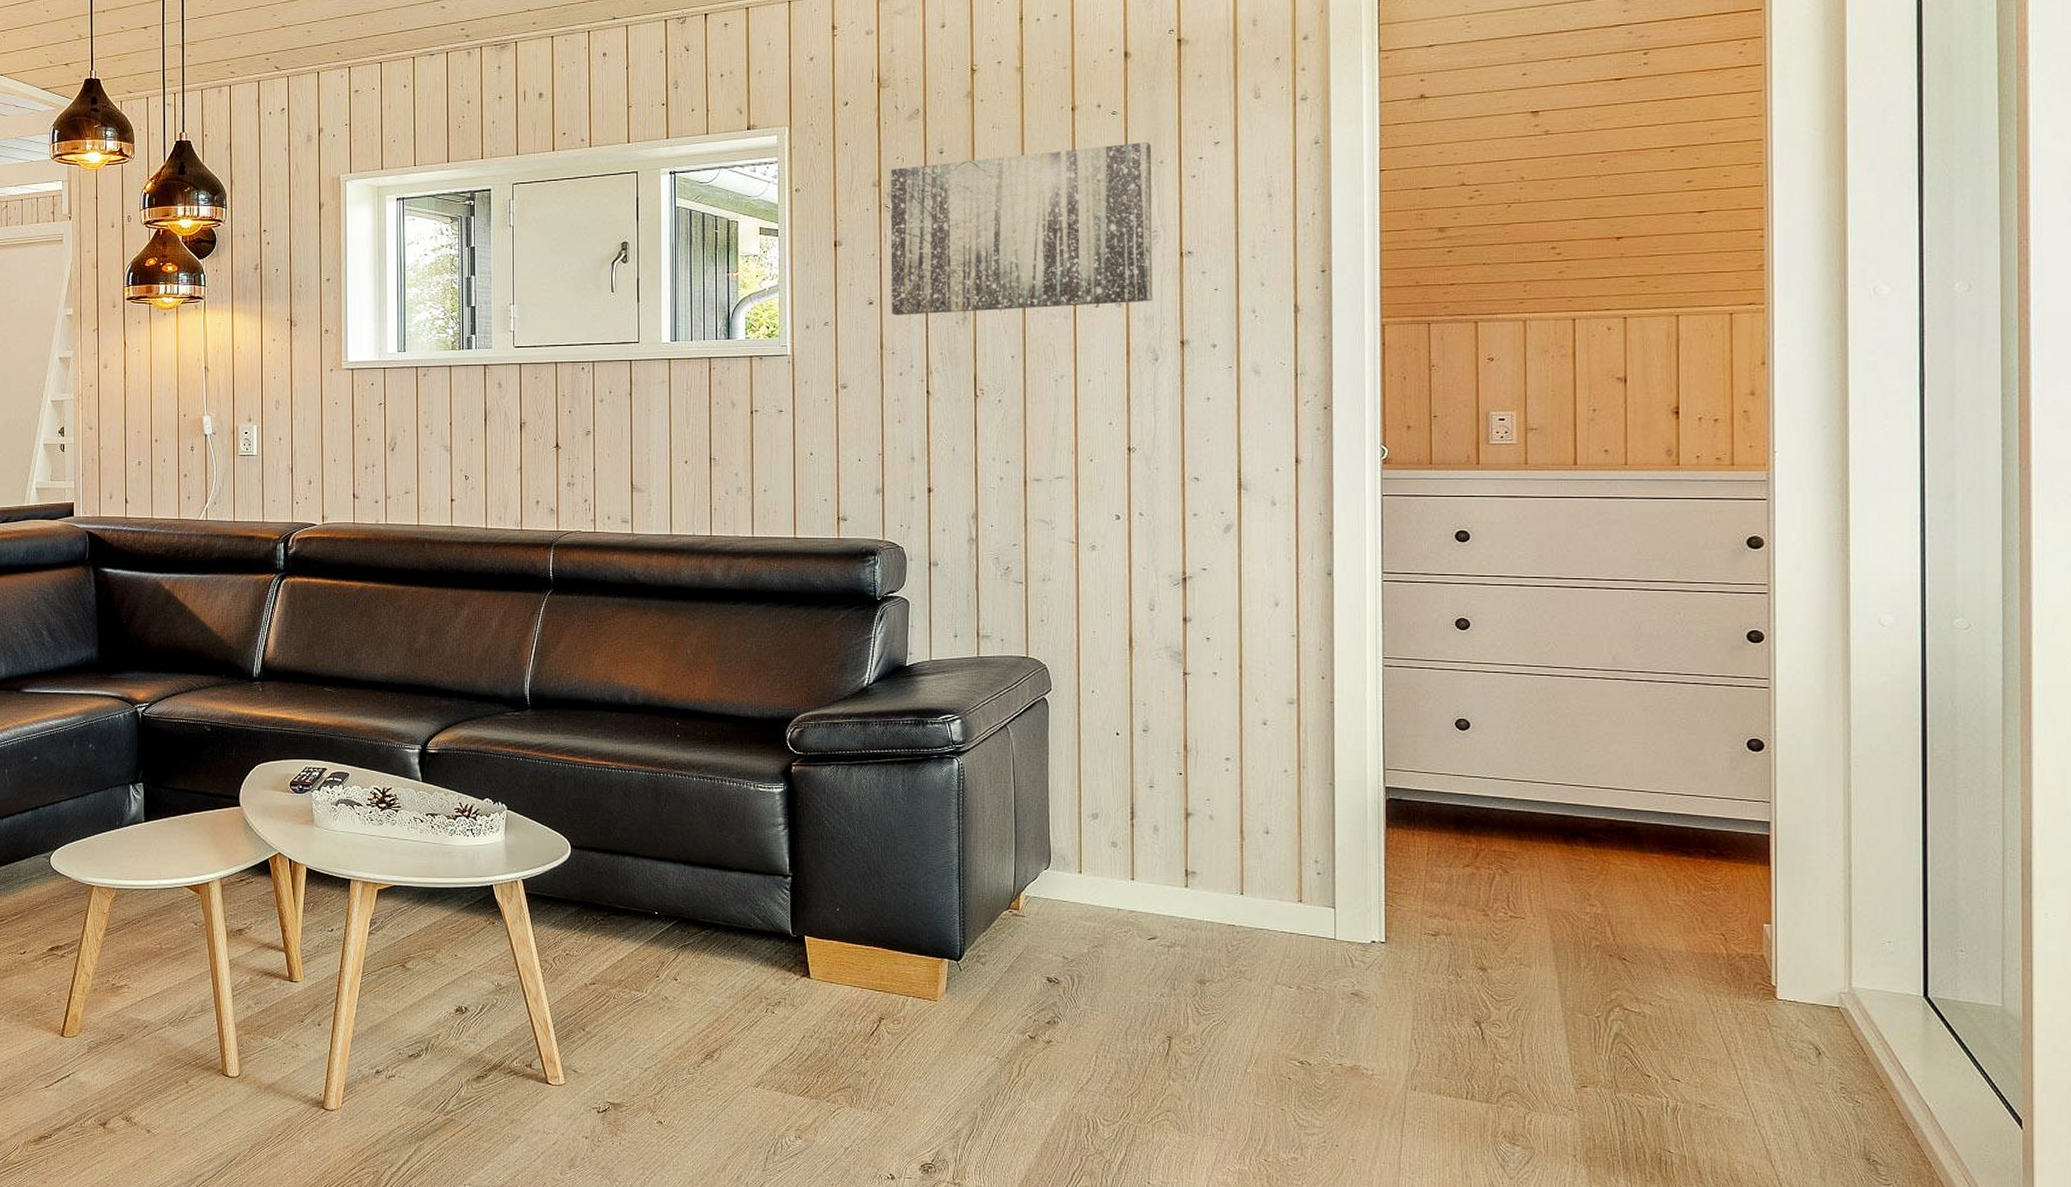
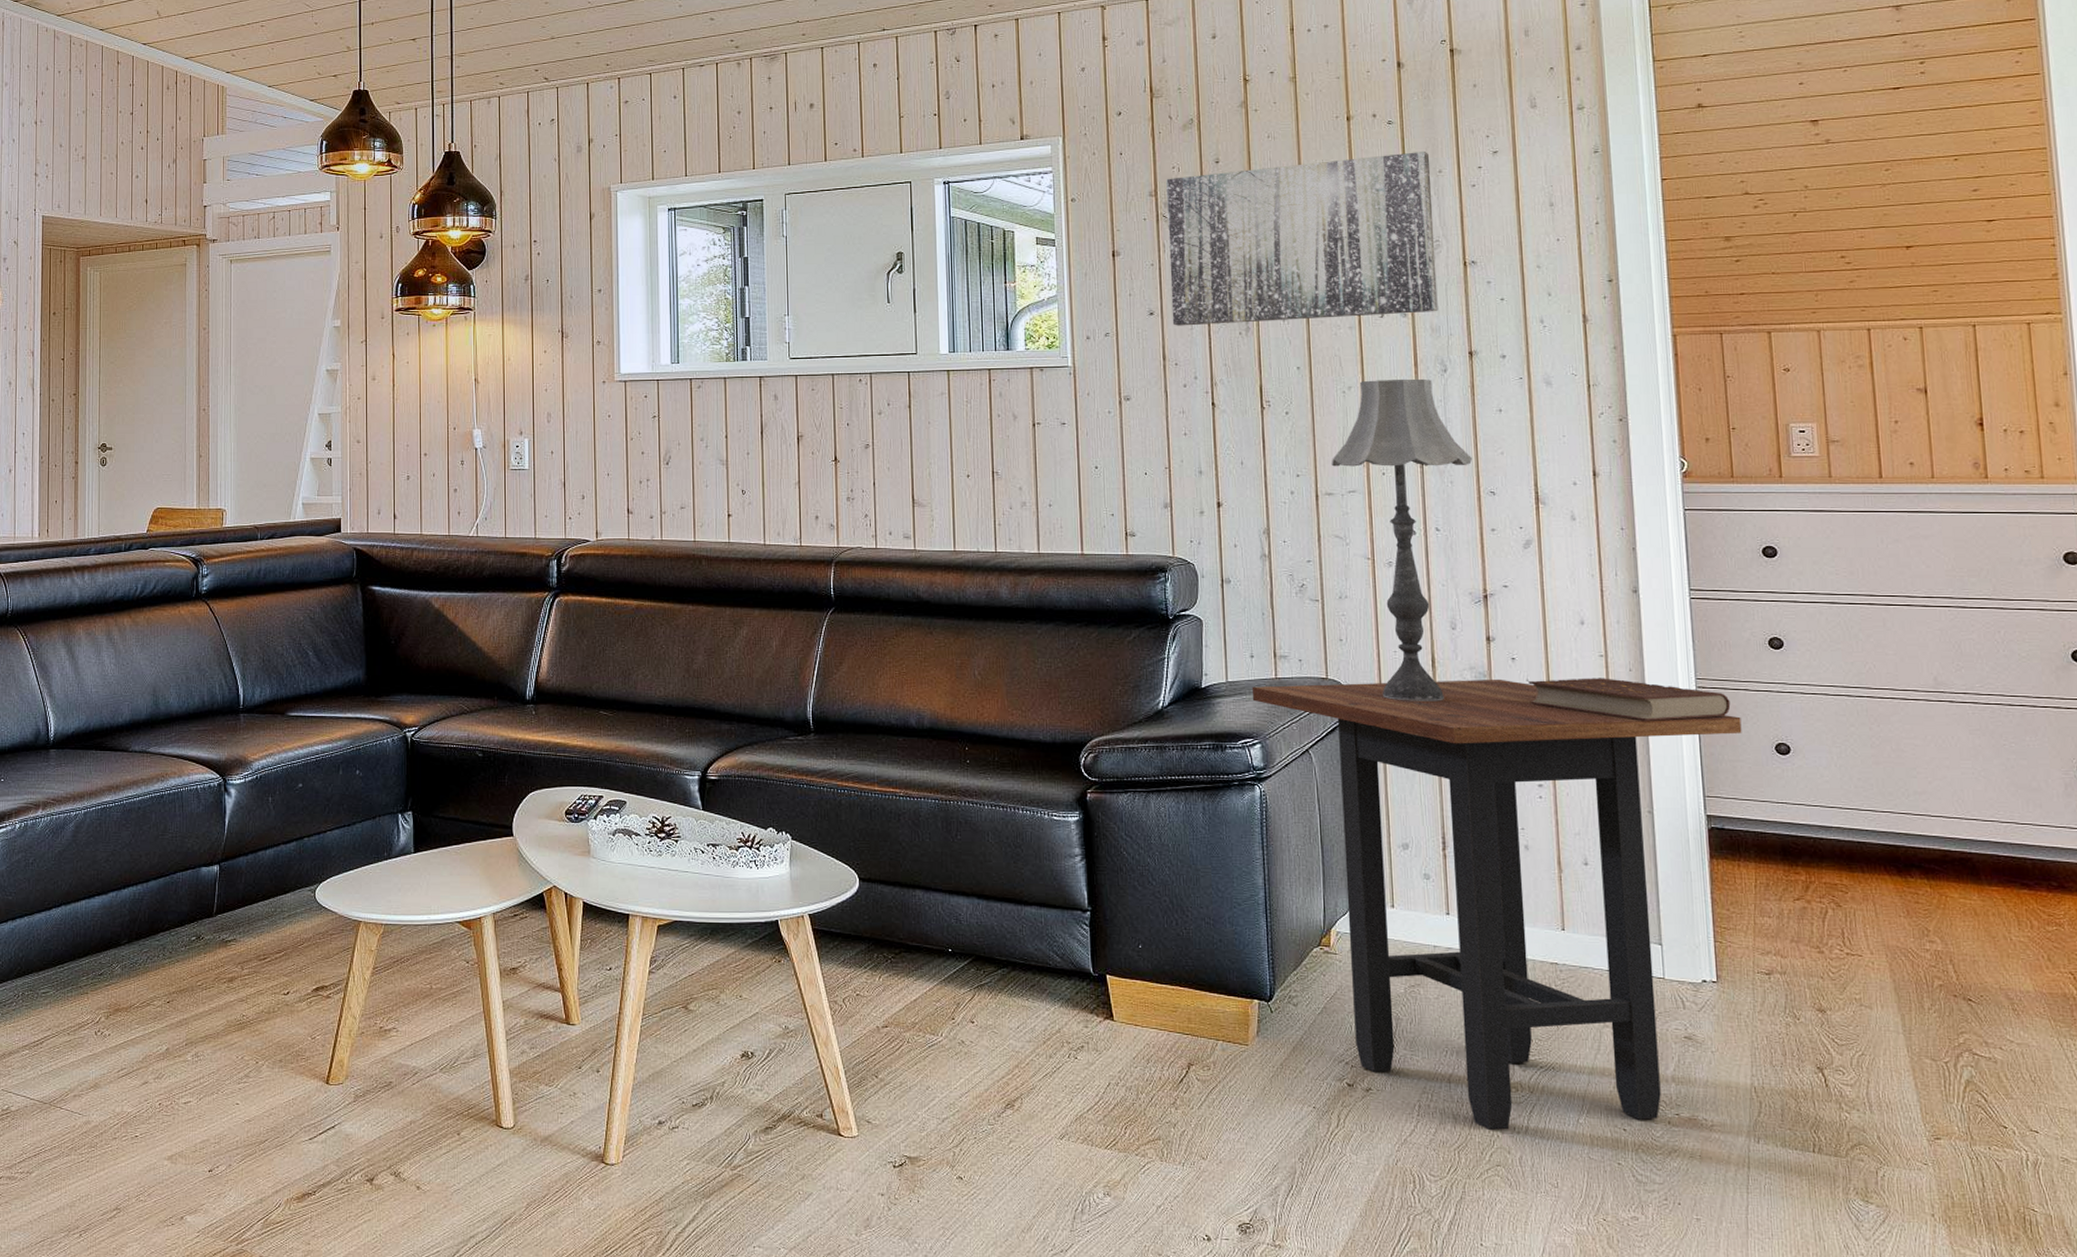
side table: none [954,657,1424,1080] -> present [1251,678,1742,1131]
table lamp: none [1040,367,1179,679] -> present [1331,378,1473,701]
book: none [1221,657,1415,698] -> present [1528,678,1731,721]

